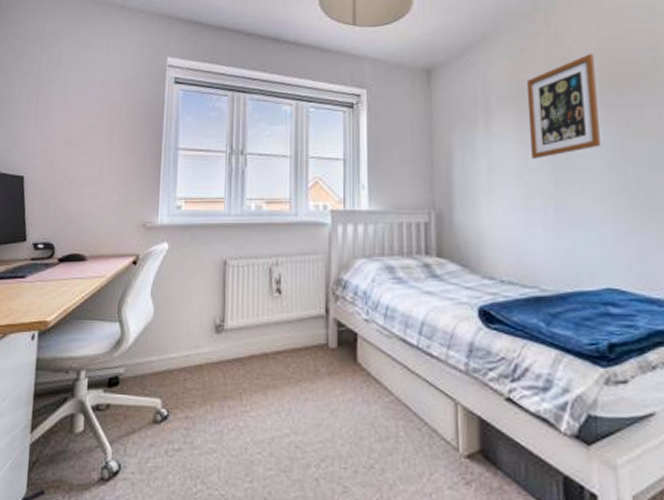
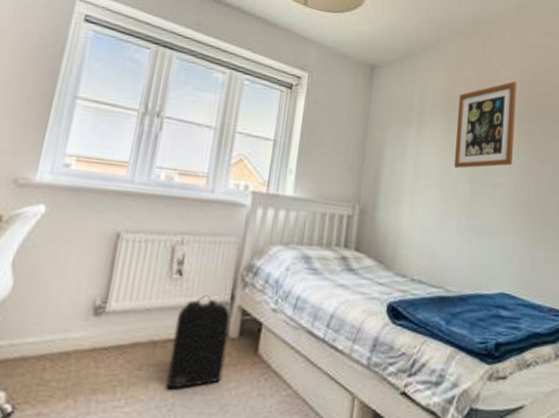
backpack: none [281,310,328,397] -> present [165,295,231,390]

